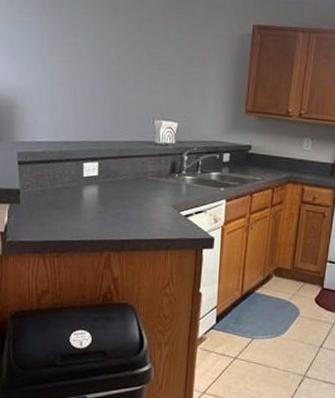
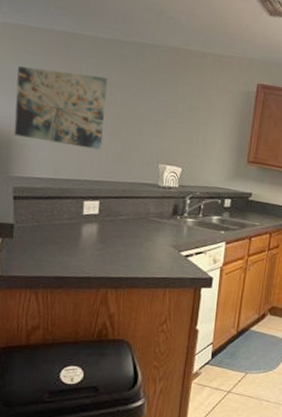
wall art: none [15,29,100,109] -> present [14,66,108,150]

